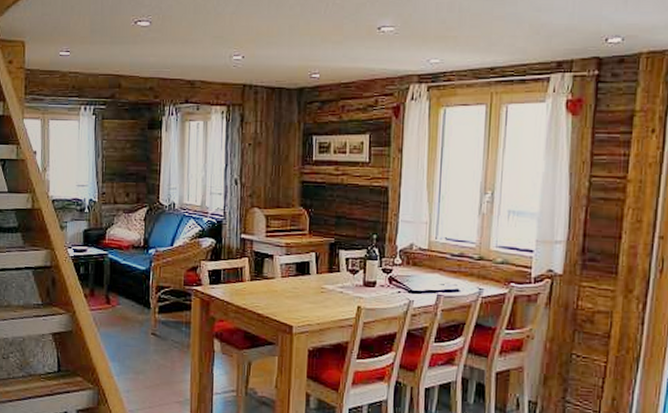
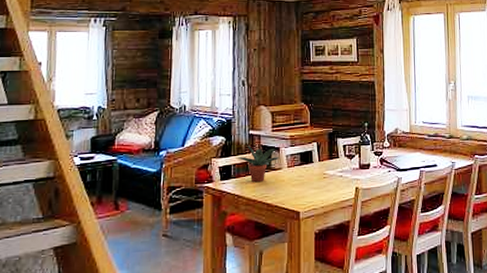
potted plant: none [228,249,273,291] -> present [238,145,280,183]

